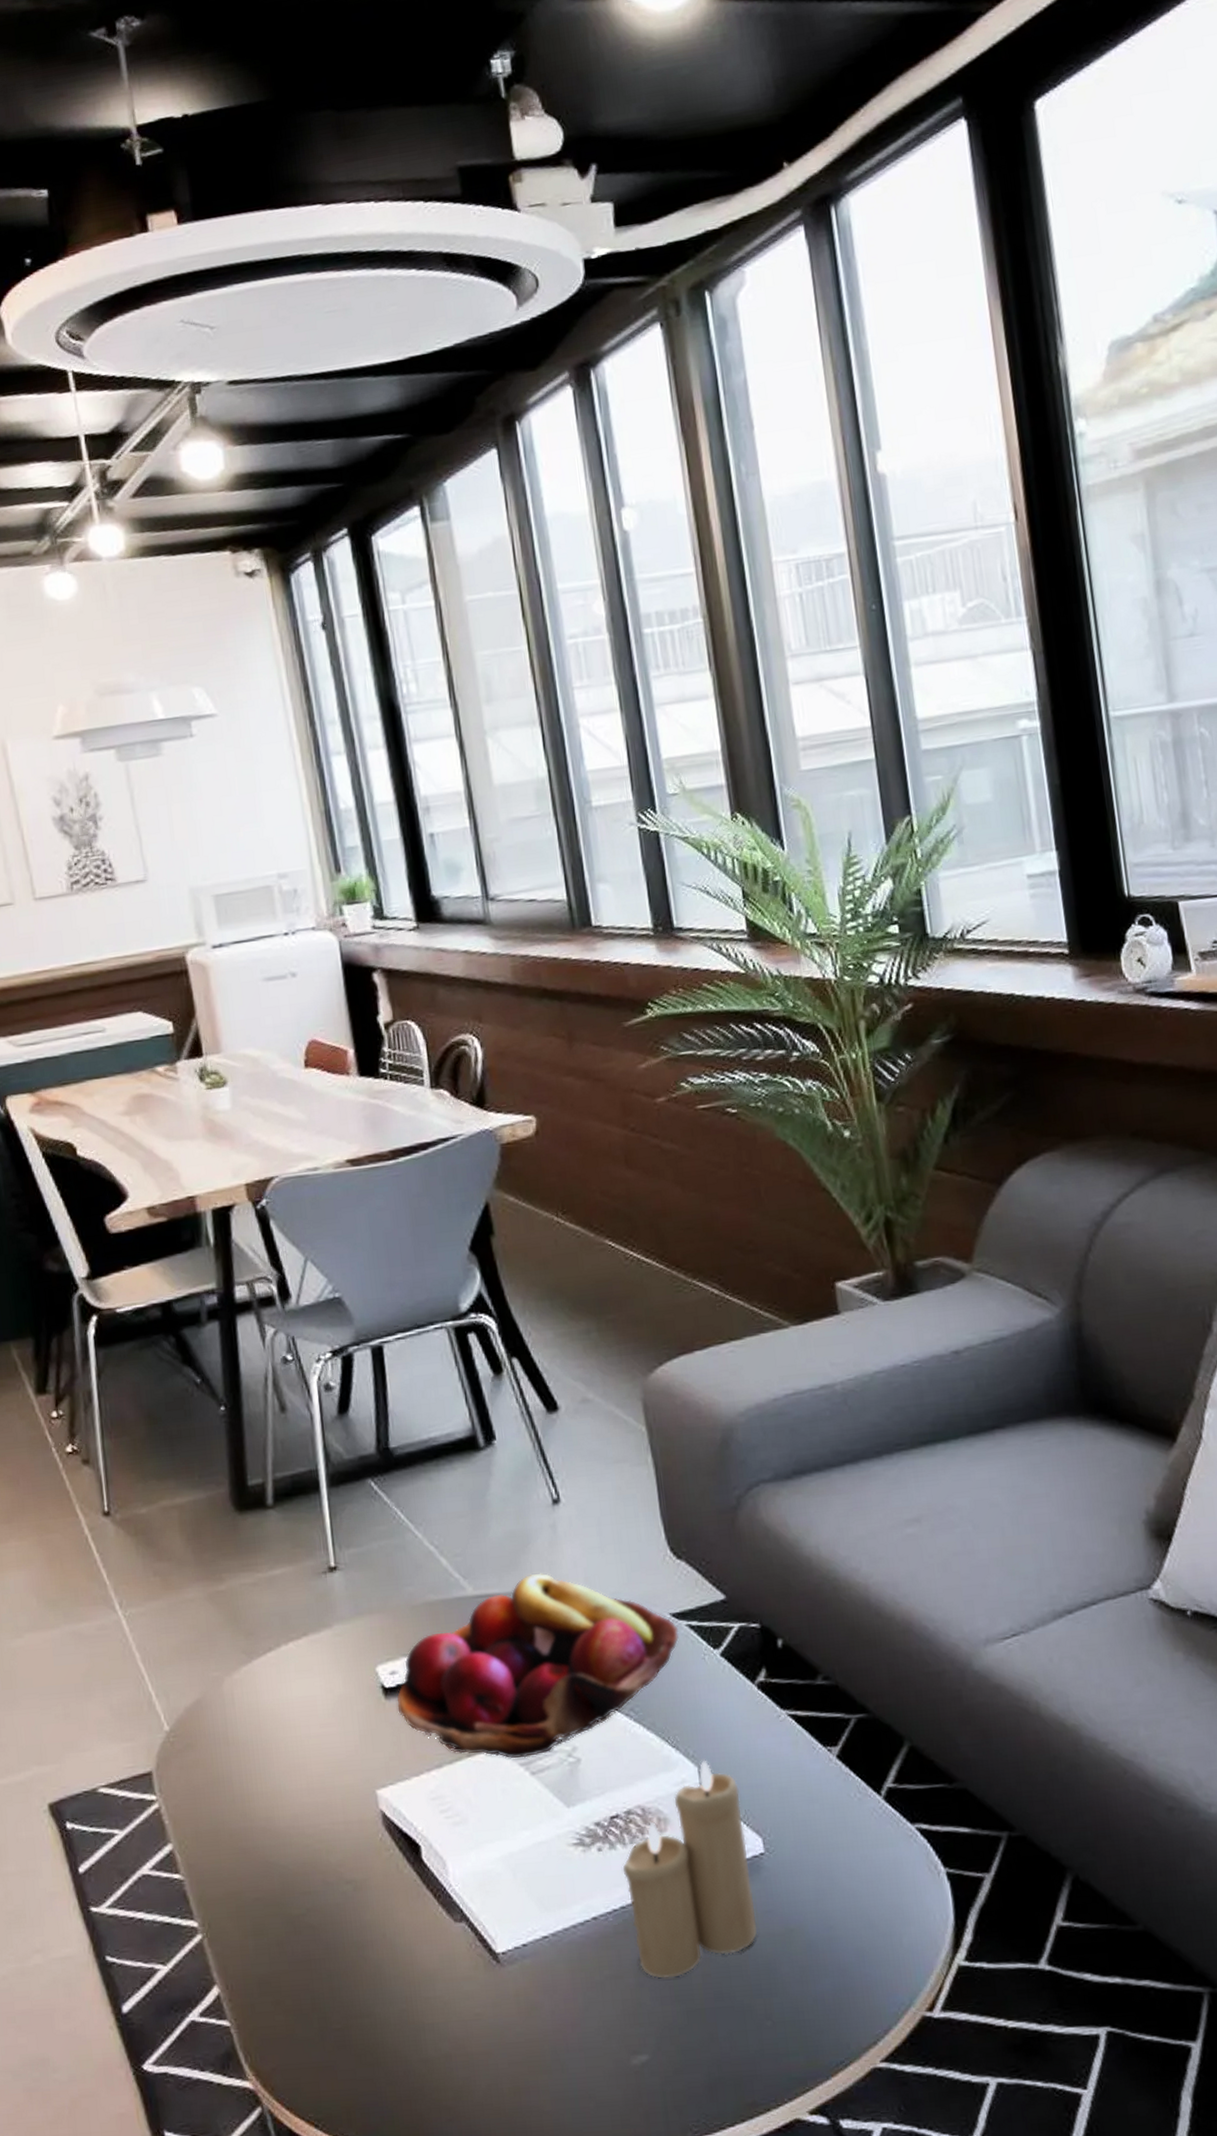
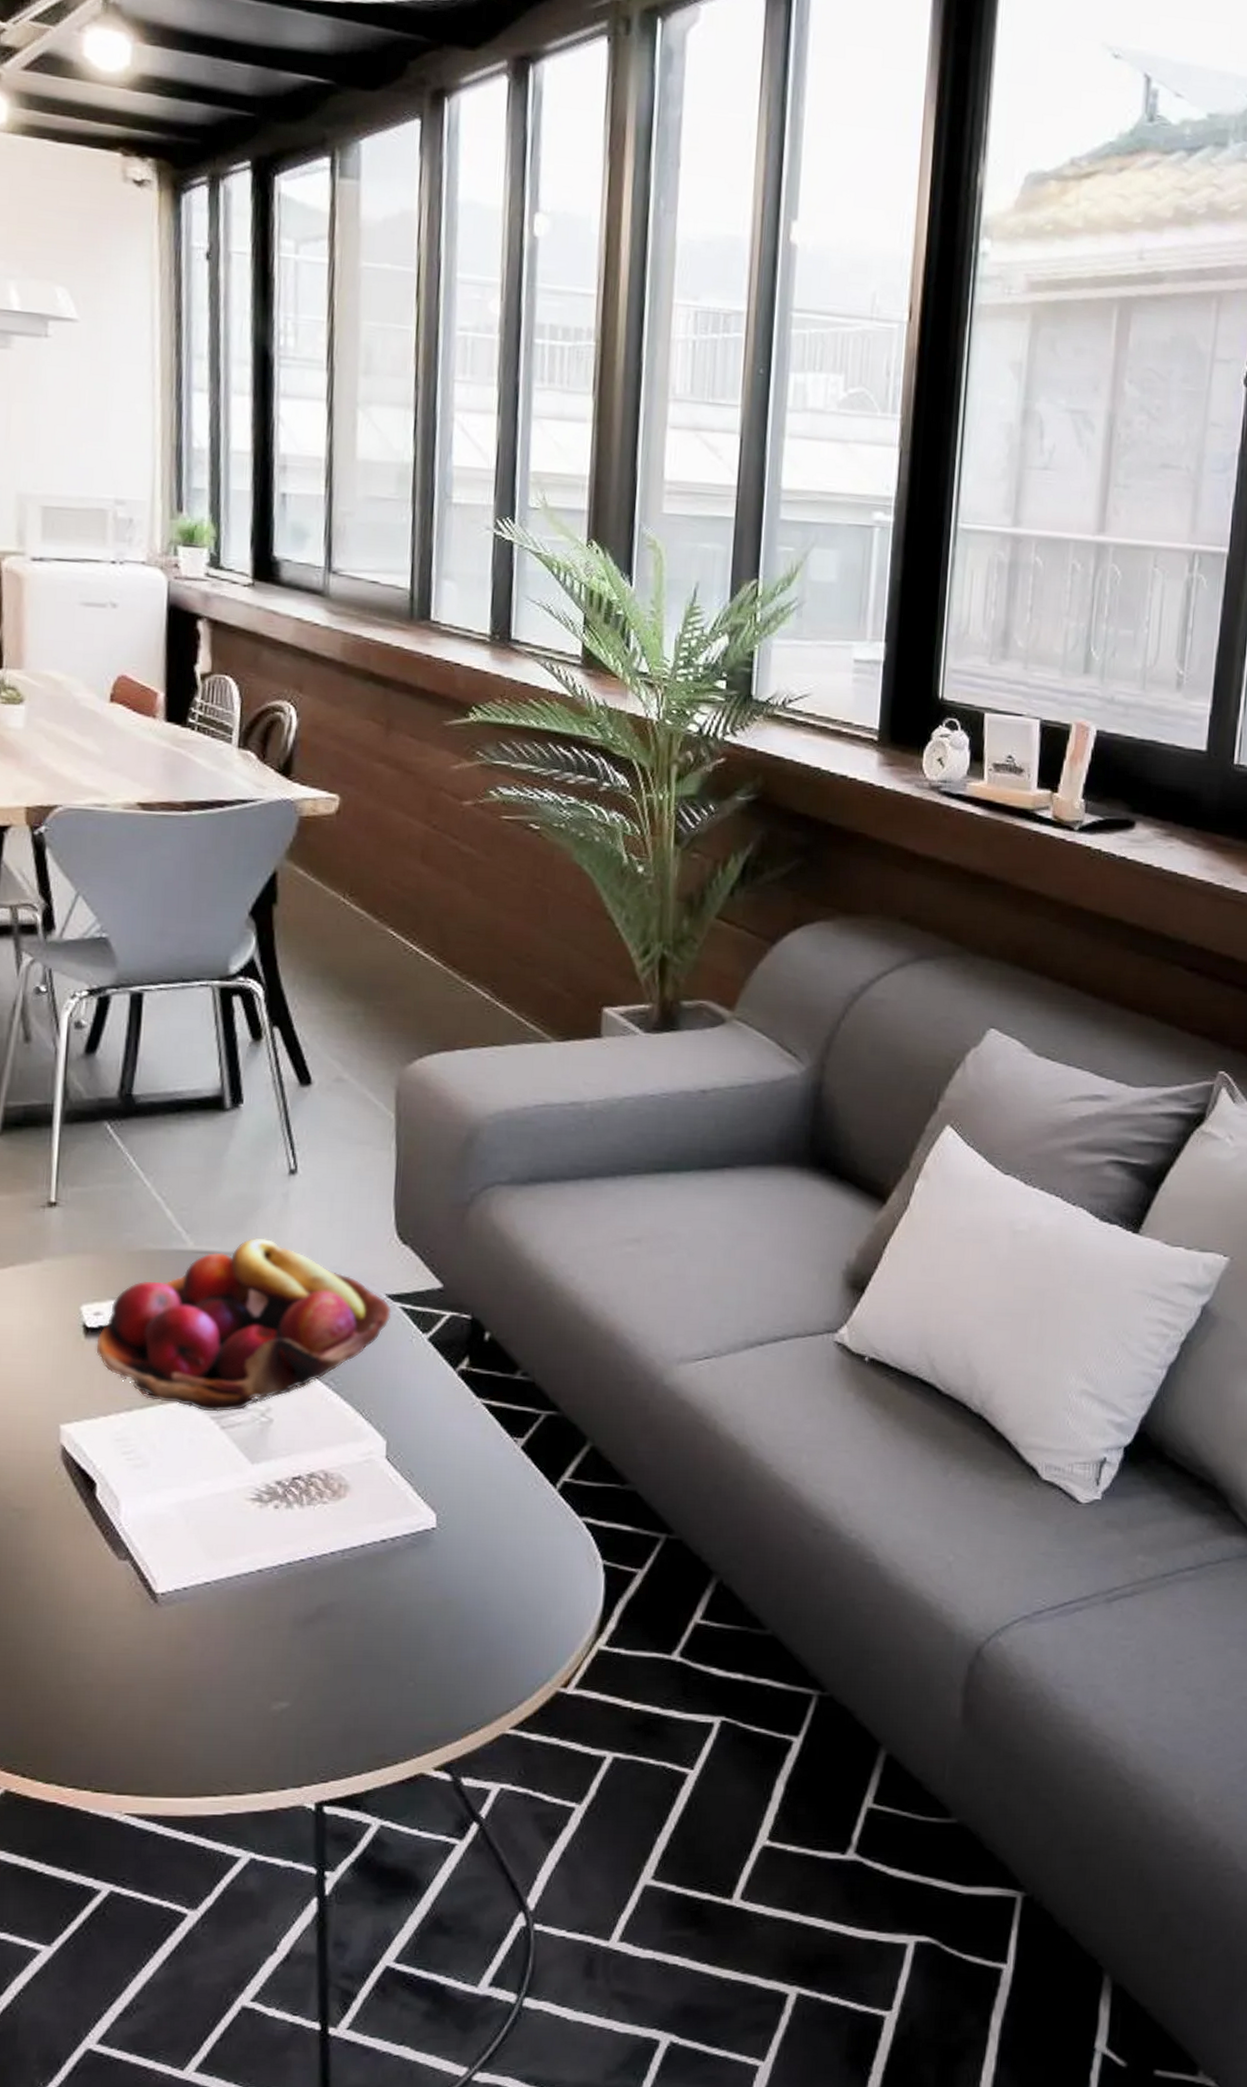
candle: present [622,1760,758,1979] -> none [295,1435,423,1634]

